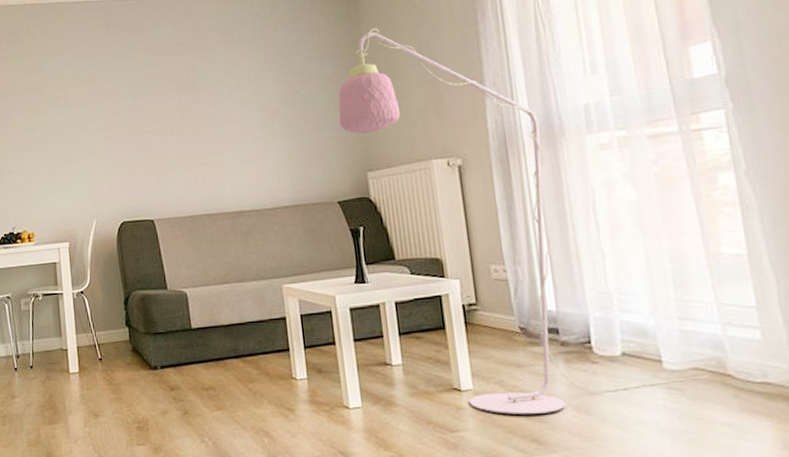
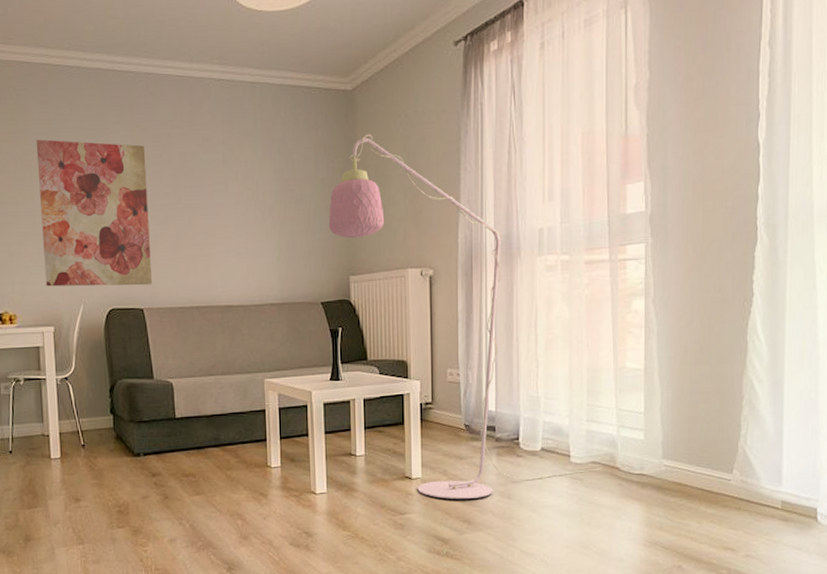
wall art: none [48,64,162,205] -> present [36,139,153,287]

